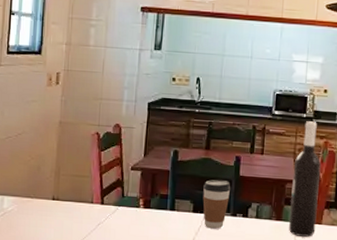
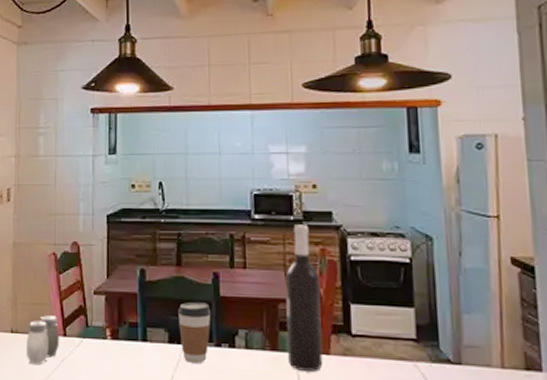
salt and pepper shaker: none [65,186,98,228] -> present [26,315,60,365]

